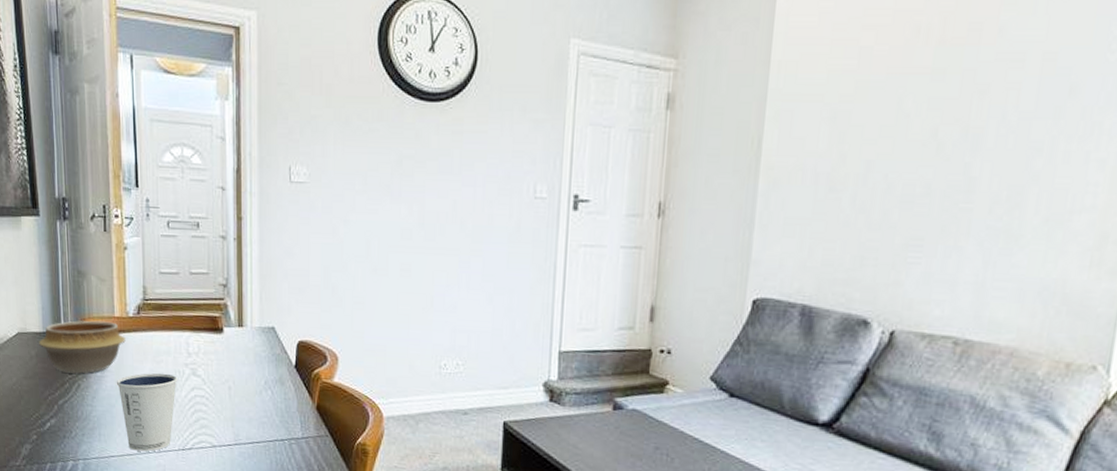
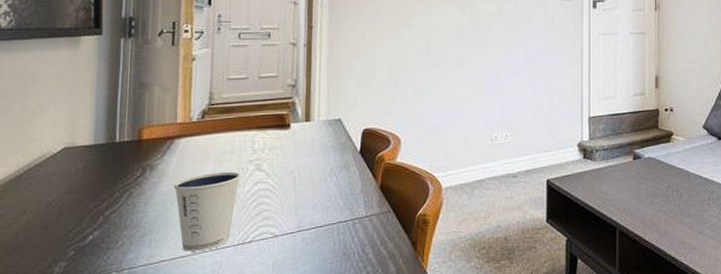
bowl: present [38,320,126,374] -> none [87,128,187,182]

